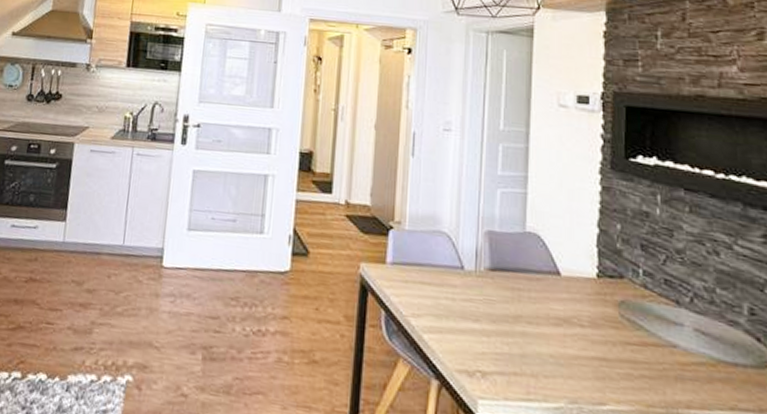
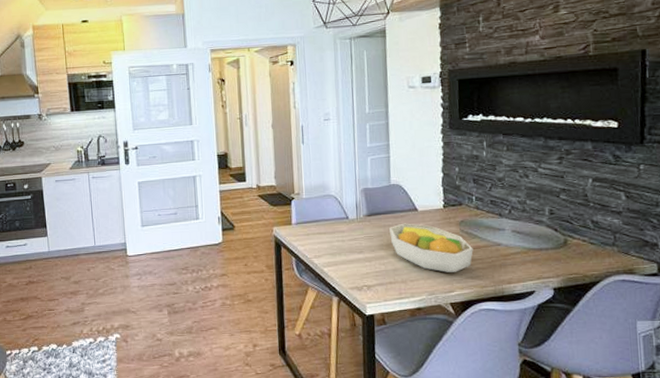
fruit bowl: none [519,289,637,376] -> present [389,223,473,273]

